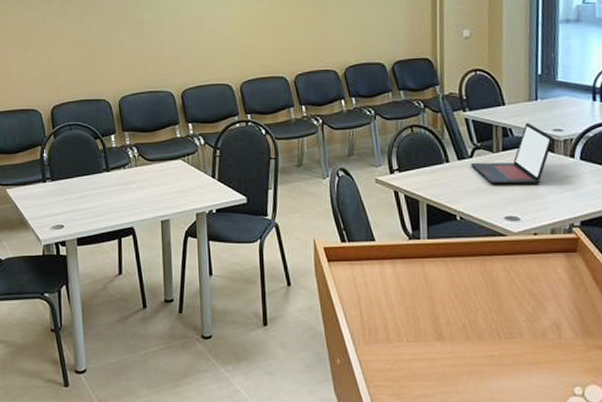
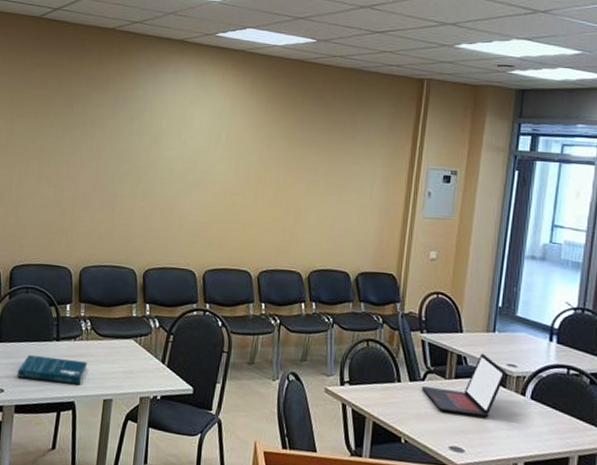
book: none [74,187,140,212] -> present [17,355,87,385]

